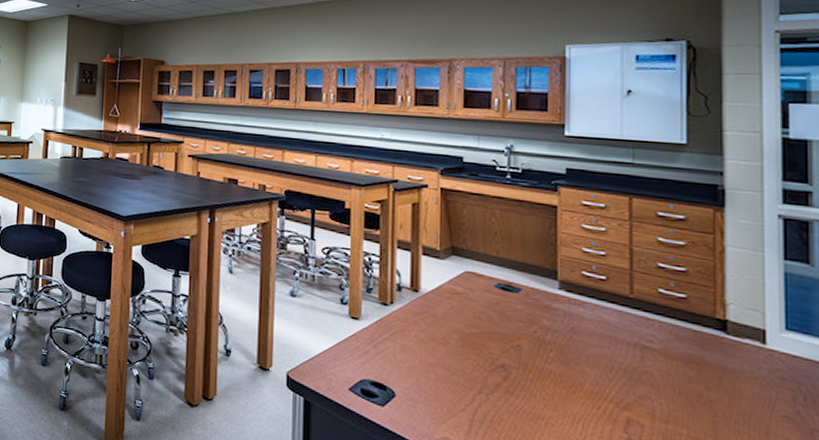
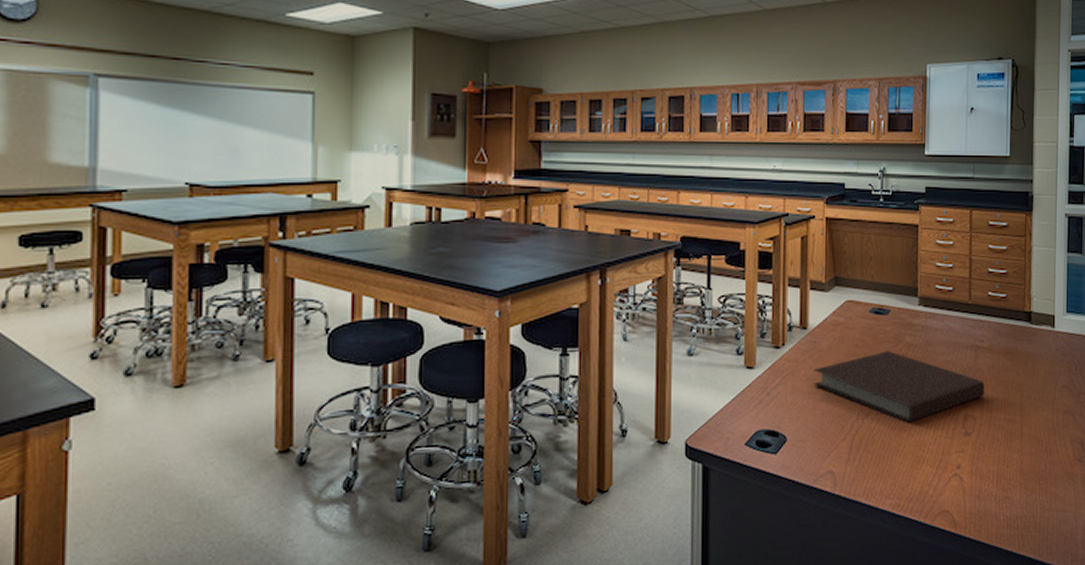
notebook: none [426,329,656,411] -> present [813,351,985,423]

